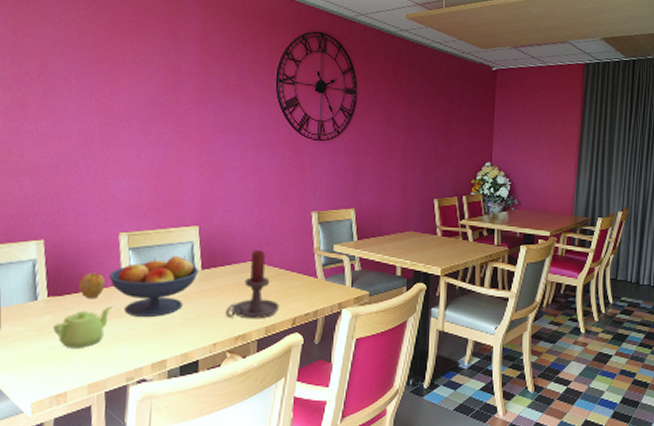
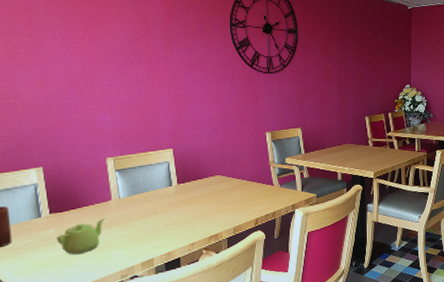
apple: present [78,273,106,298] -> none [75,192,98,213]
fruit bowl: present [108,255,199,317] -> none [100,174,176,226]
candle holder: present [225,250,280,319] -> none [199,166,244,222]

